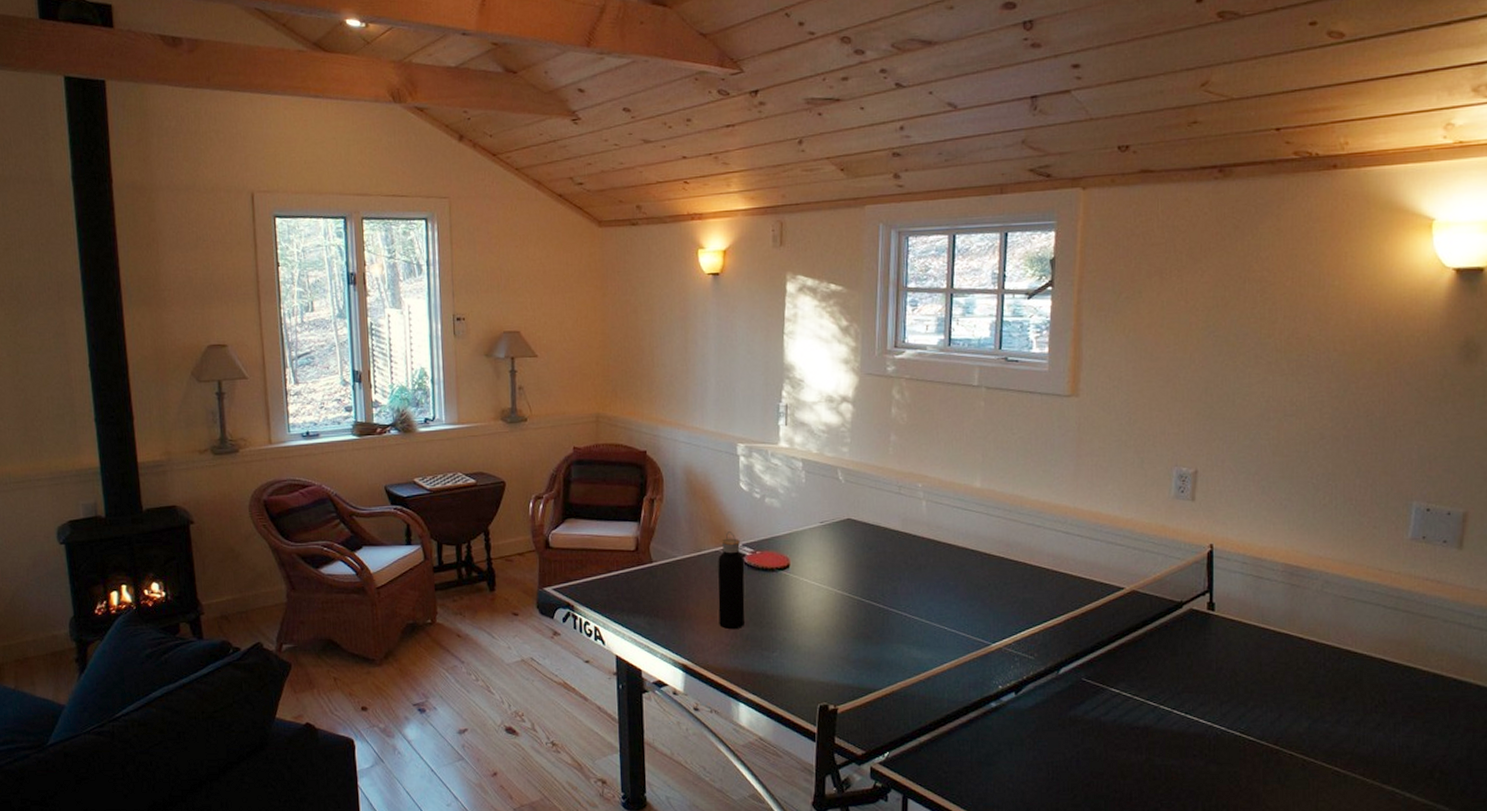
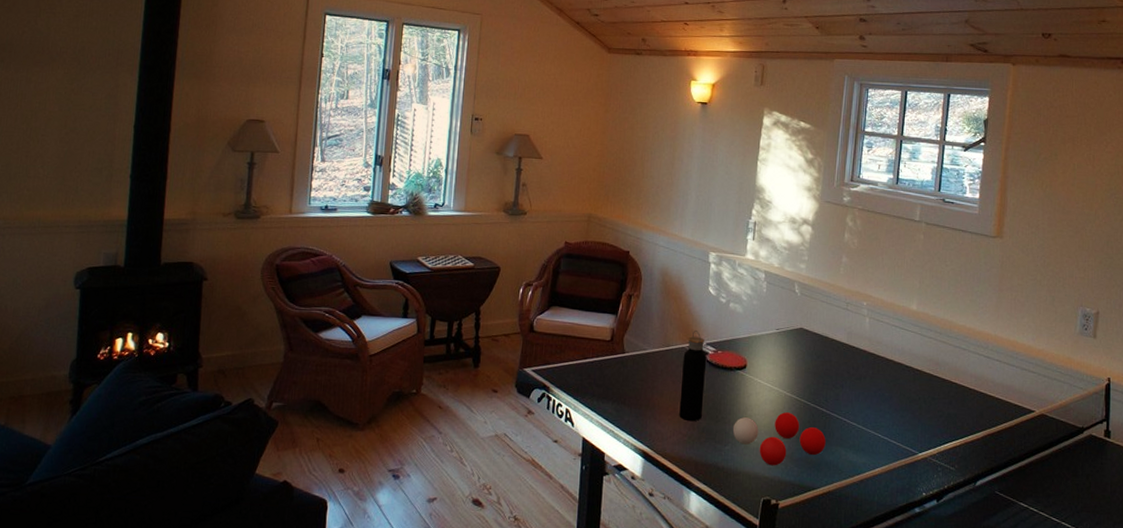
ball: none [779,611,885,670] -> present [732,412,826,466]

